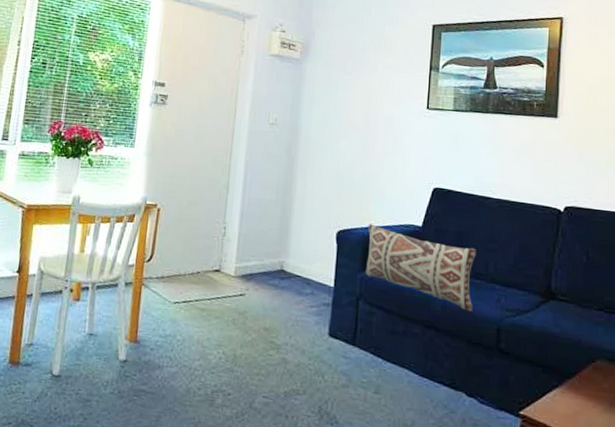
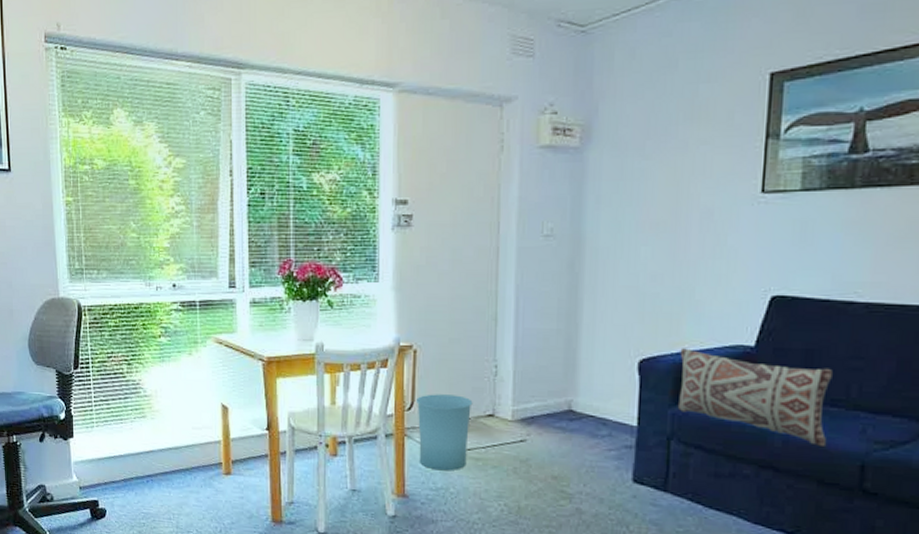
waste bin: none [153,248,203,320] -> present [415,394,473,471]

